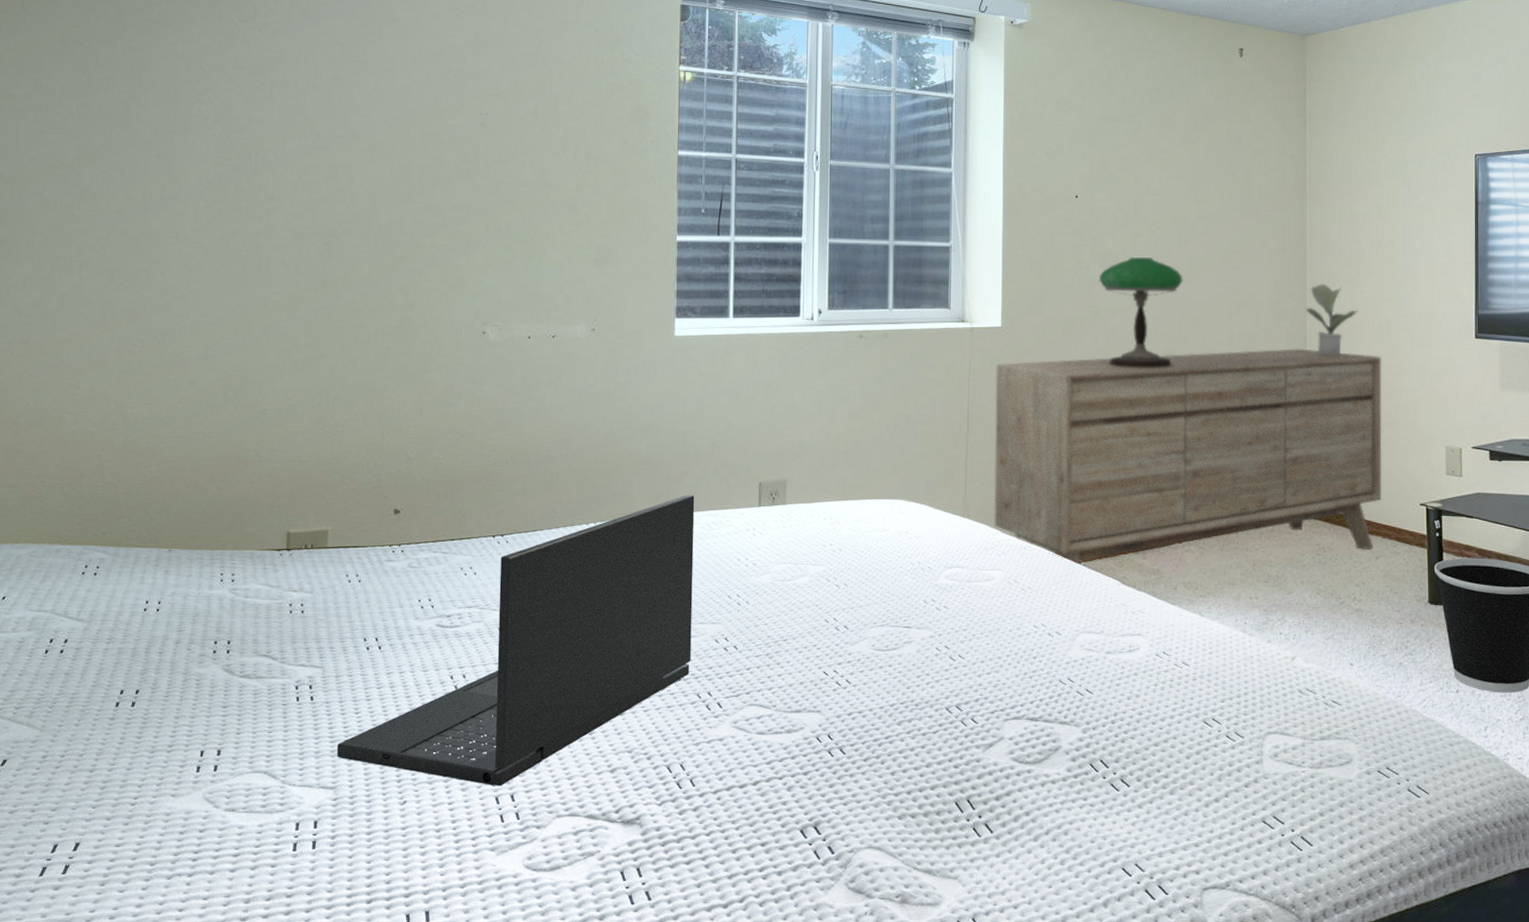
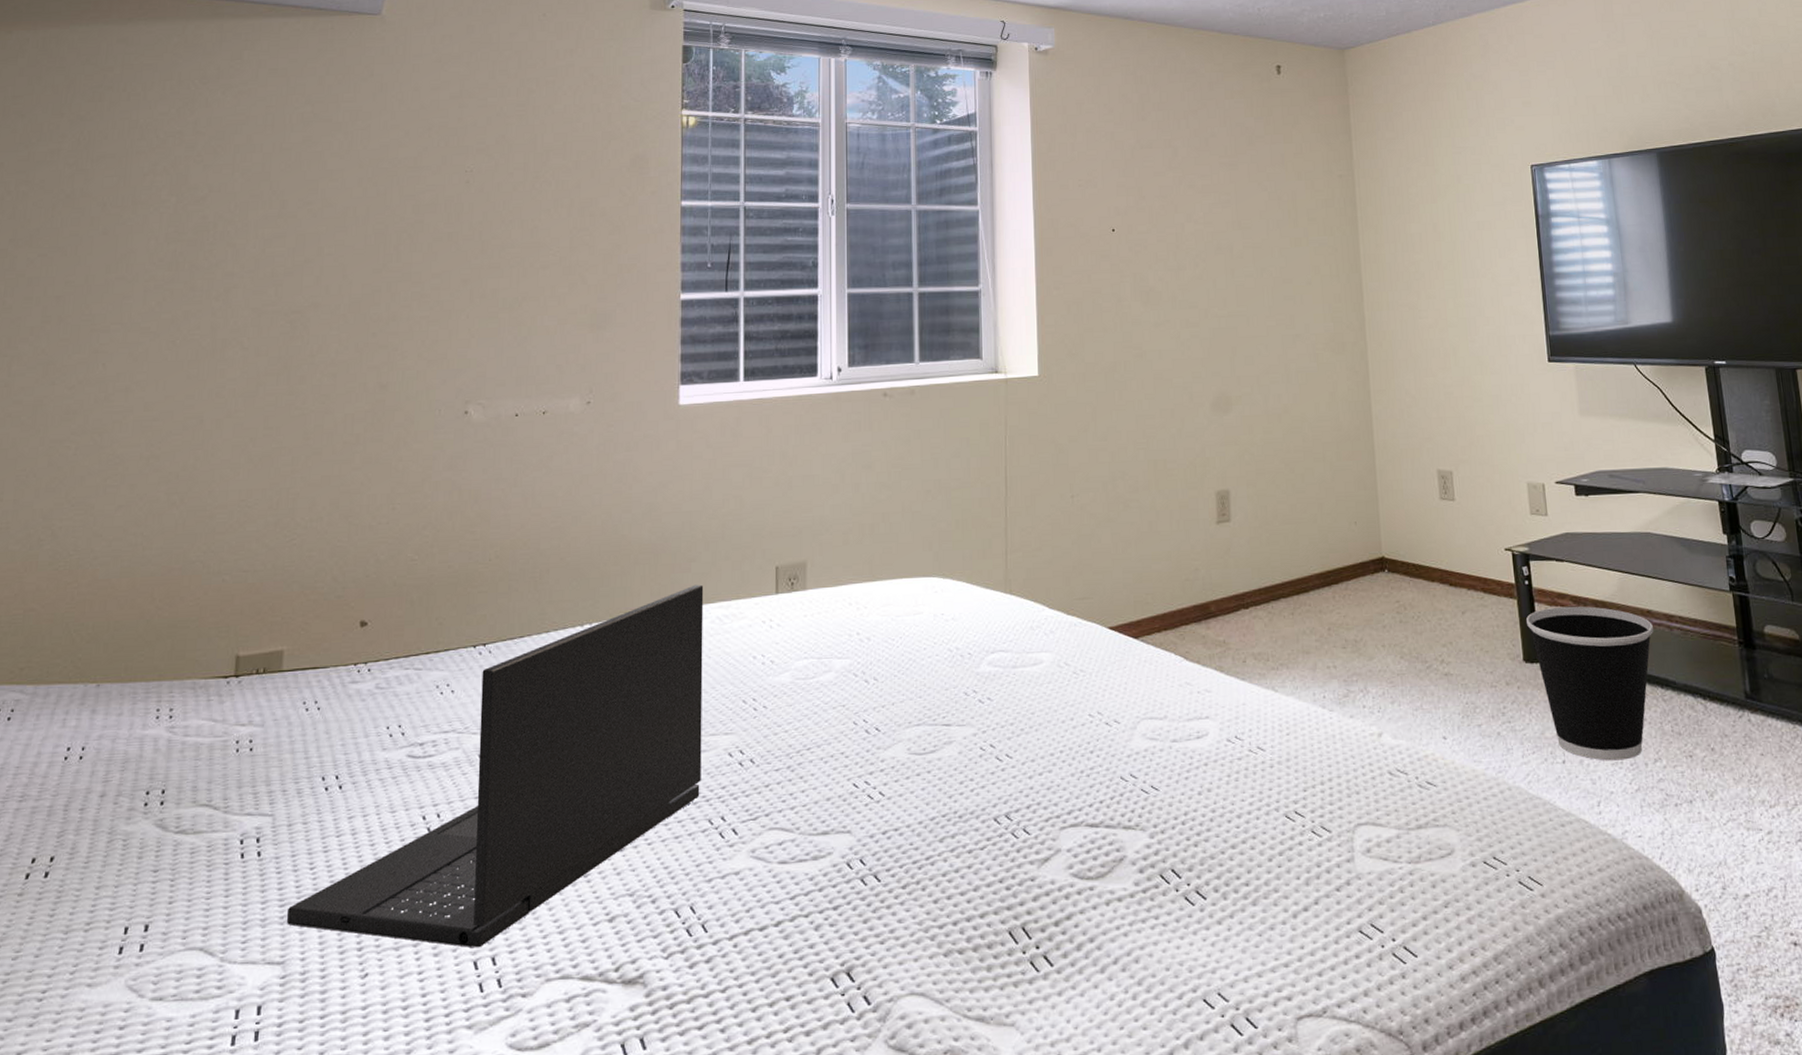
sideboard: present [994,348,1382,564] -> none [1034,382,1464,640]
table lamp: present [1099,256,1183,368] -> none [1142,291,1232,415]
potted plant: present [1306,284,1358,356] -> none [1365,311,1422,389]

